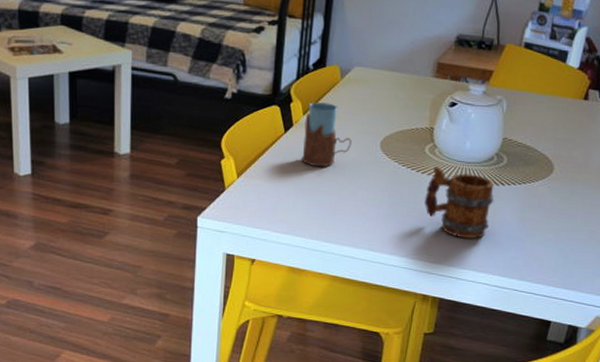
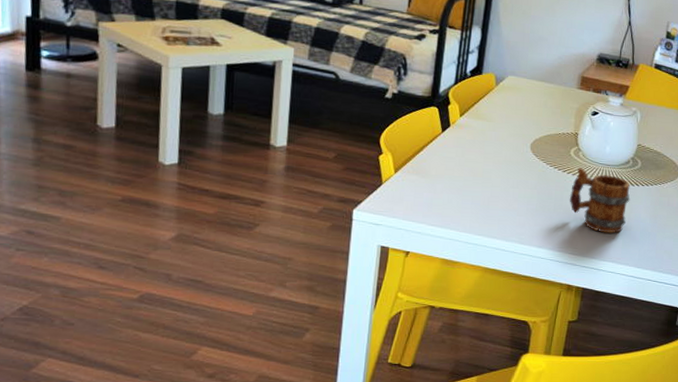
drinking glass: present [302,102,352,167] -> none [458,105,505,166]

